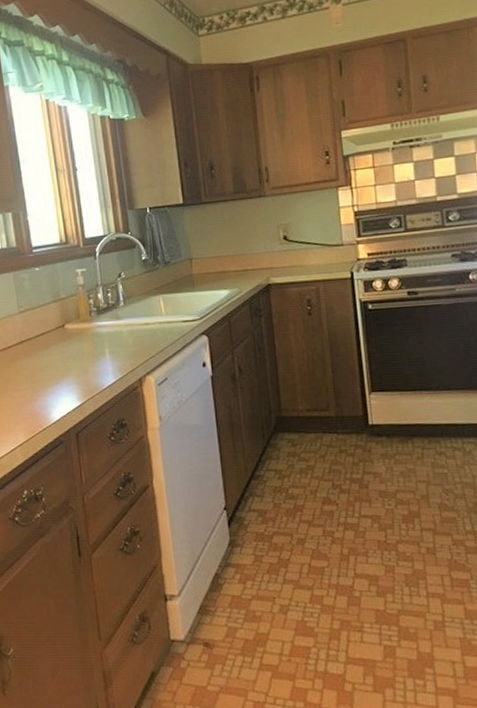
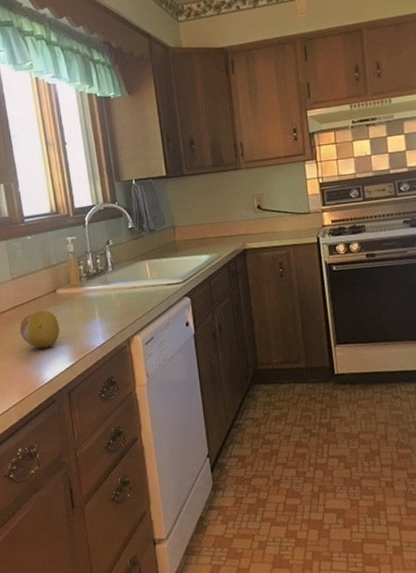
fruit: none [26,346,69,386] -> present [19,310,60,348]

